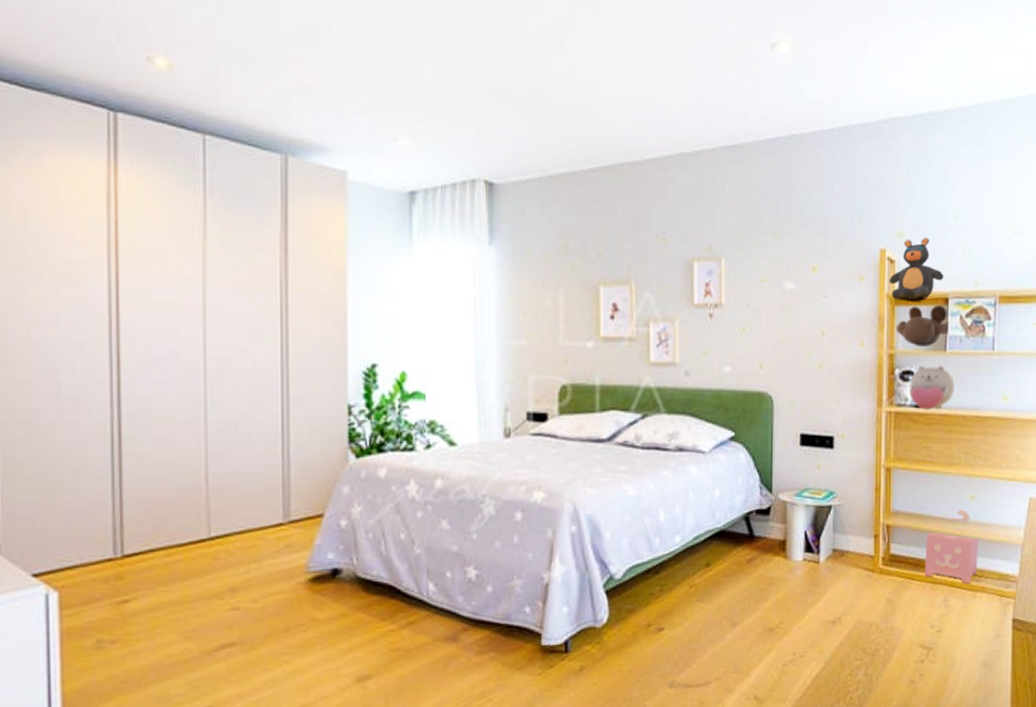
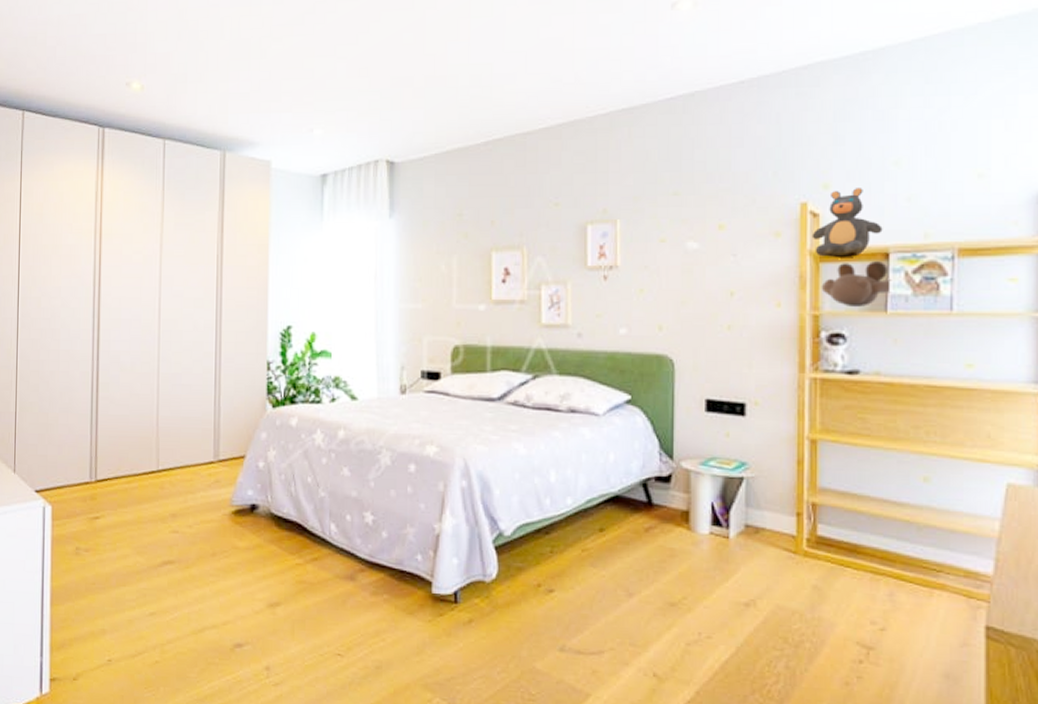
plush toy: present [910,365,954,410] -> none [840,328,899,378]
toy box: present [924,509,978,585] -> none [862,491,935,579]

